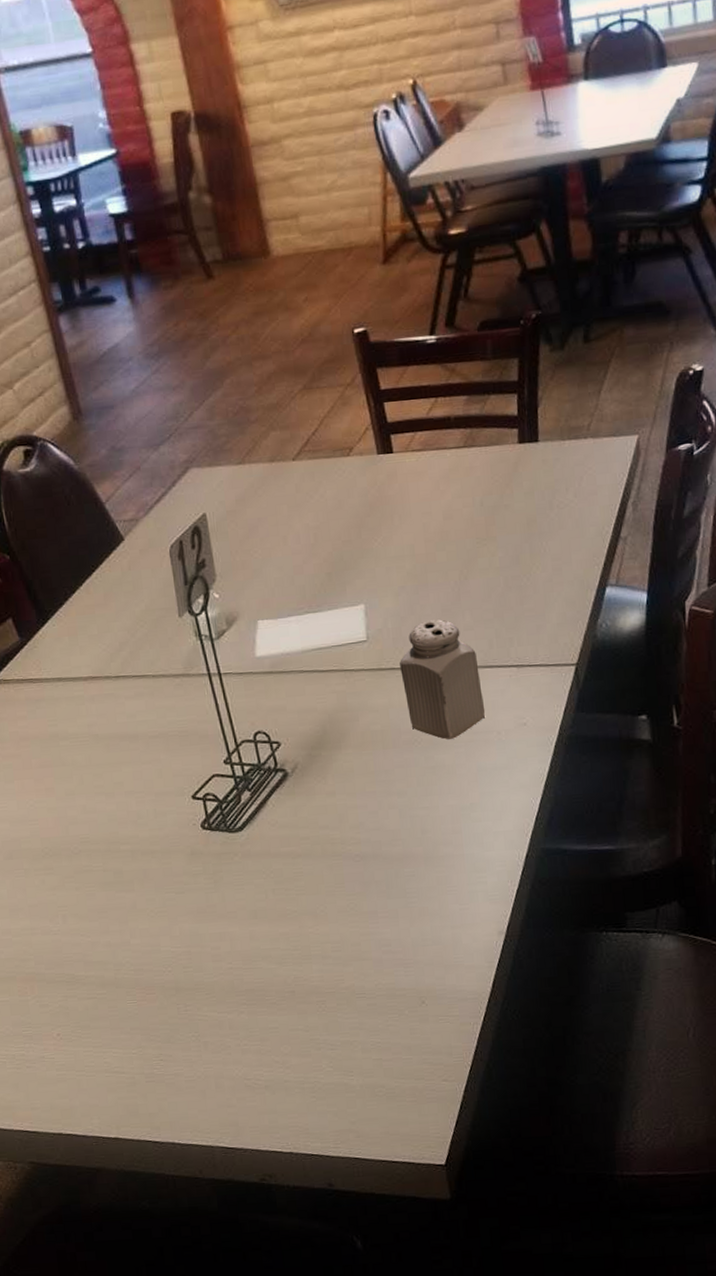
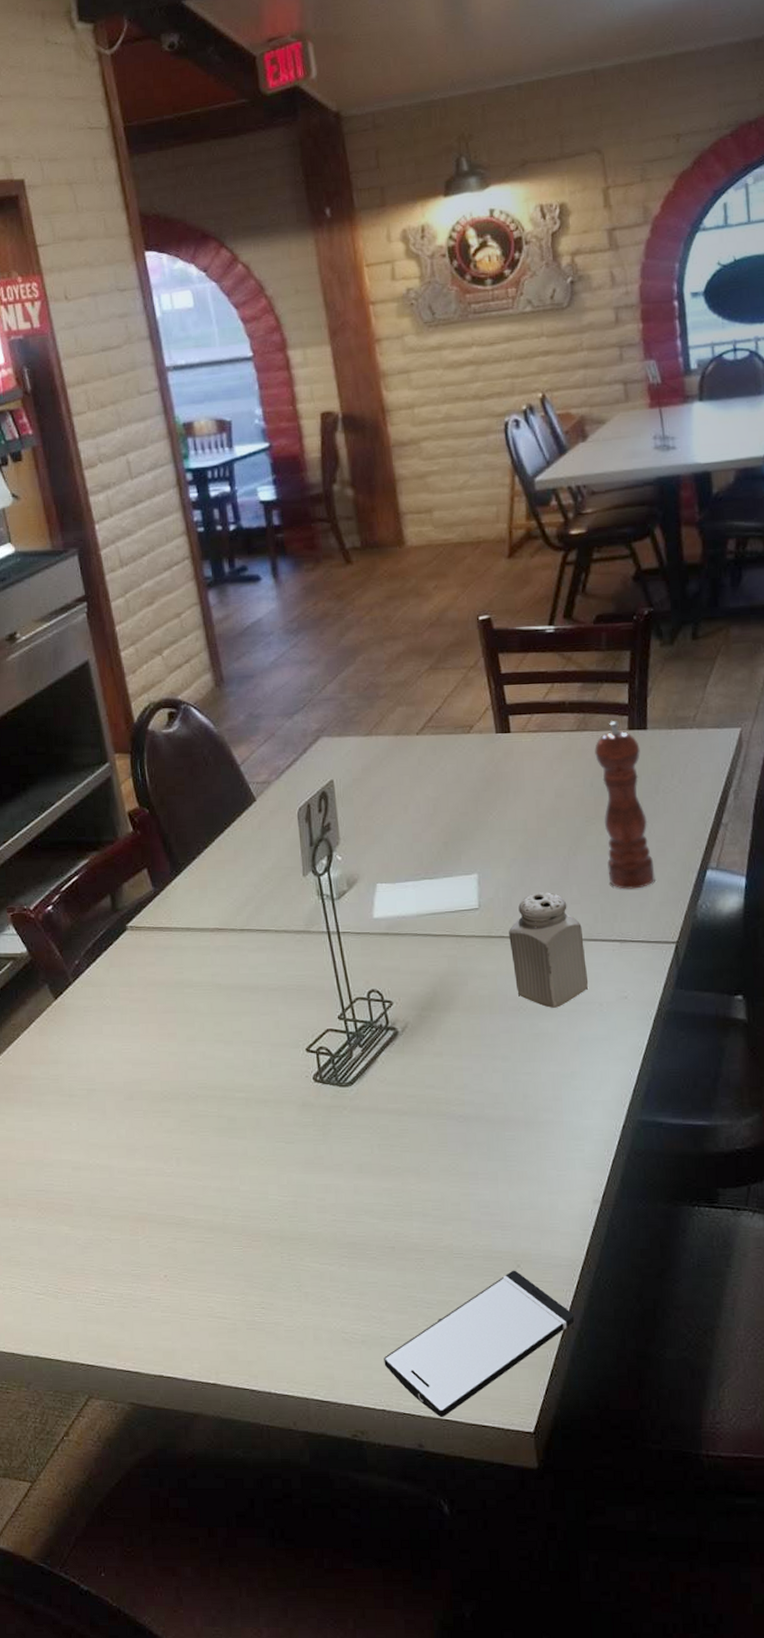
smartphone: none [289,1006,483,1157] -> present [384,1270,575,1418]
pepper mill: none [483,434,552,612] -> present [595,721,655,889]

